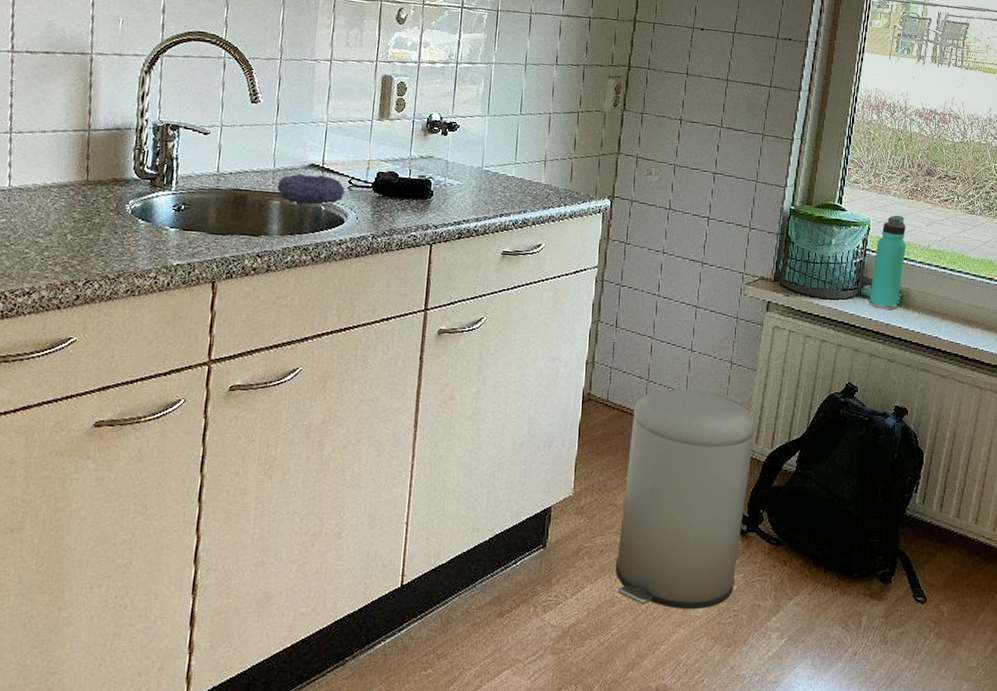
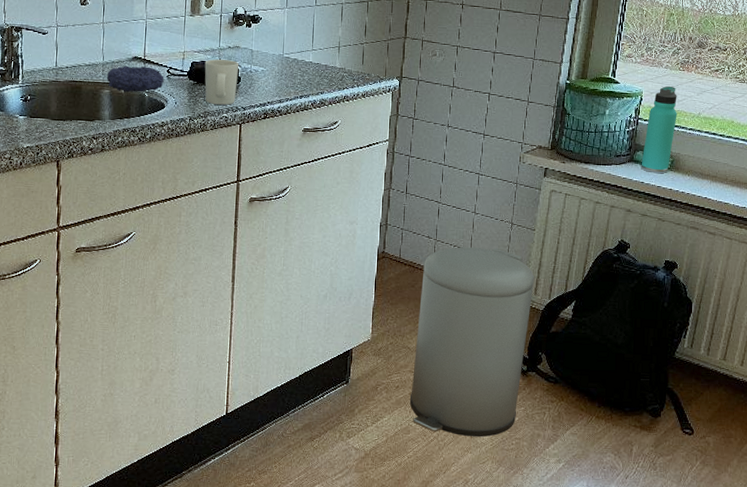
mug: none [391,170,432,222] -> present [204,59,239,105]

